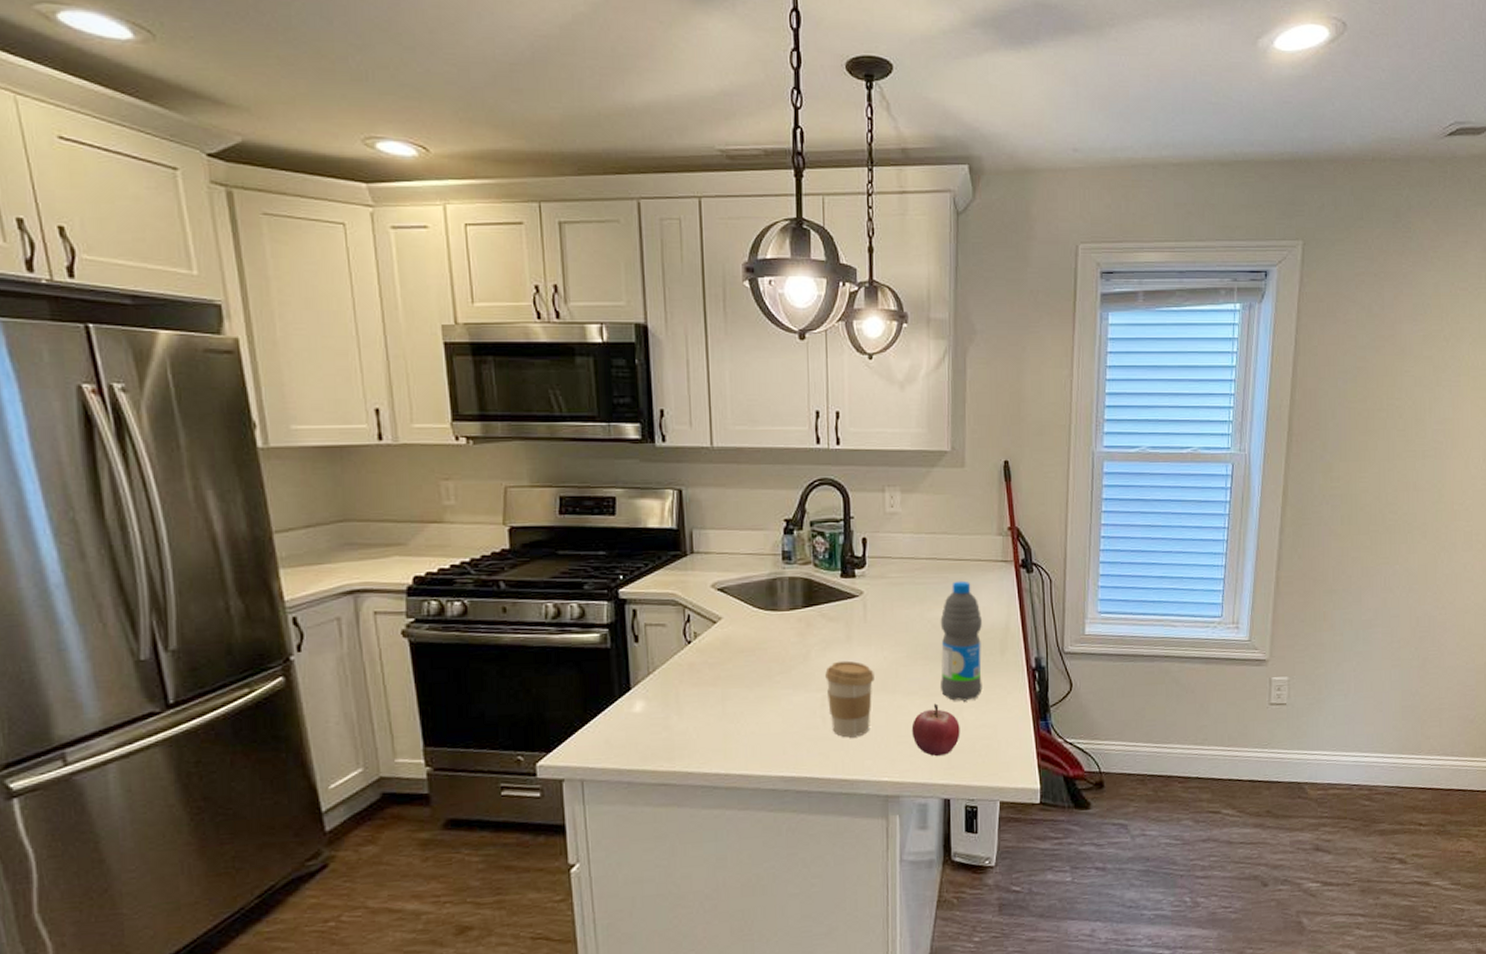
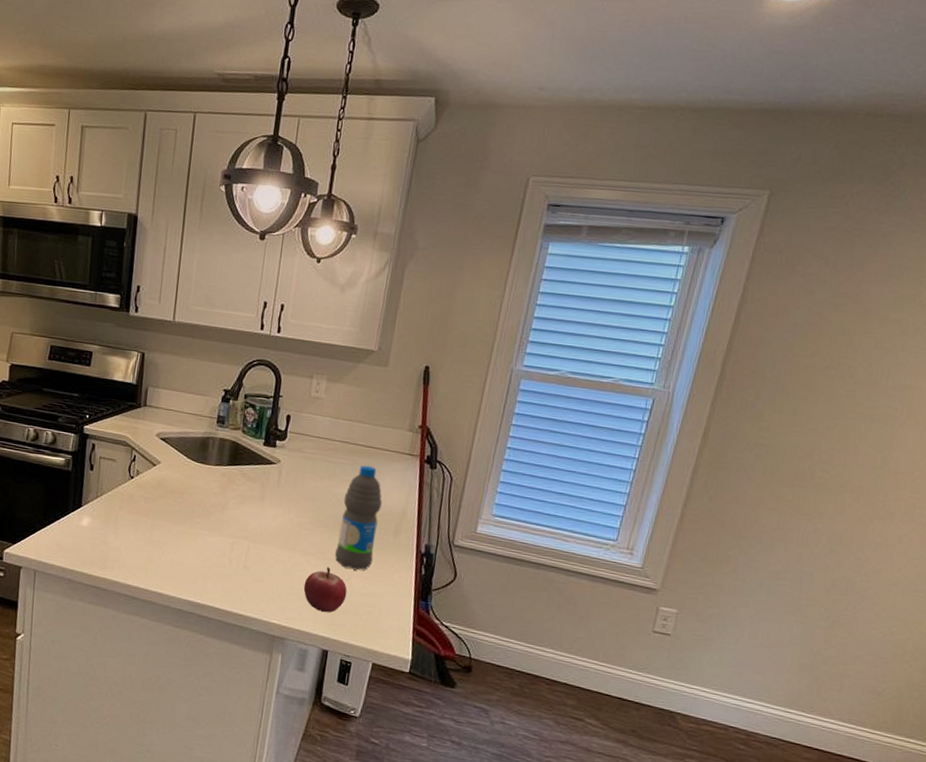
coffee cup: present [825,660,874,738] -> none [236,515,279,581]

